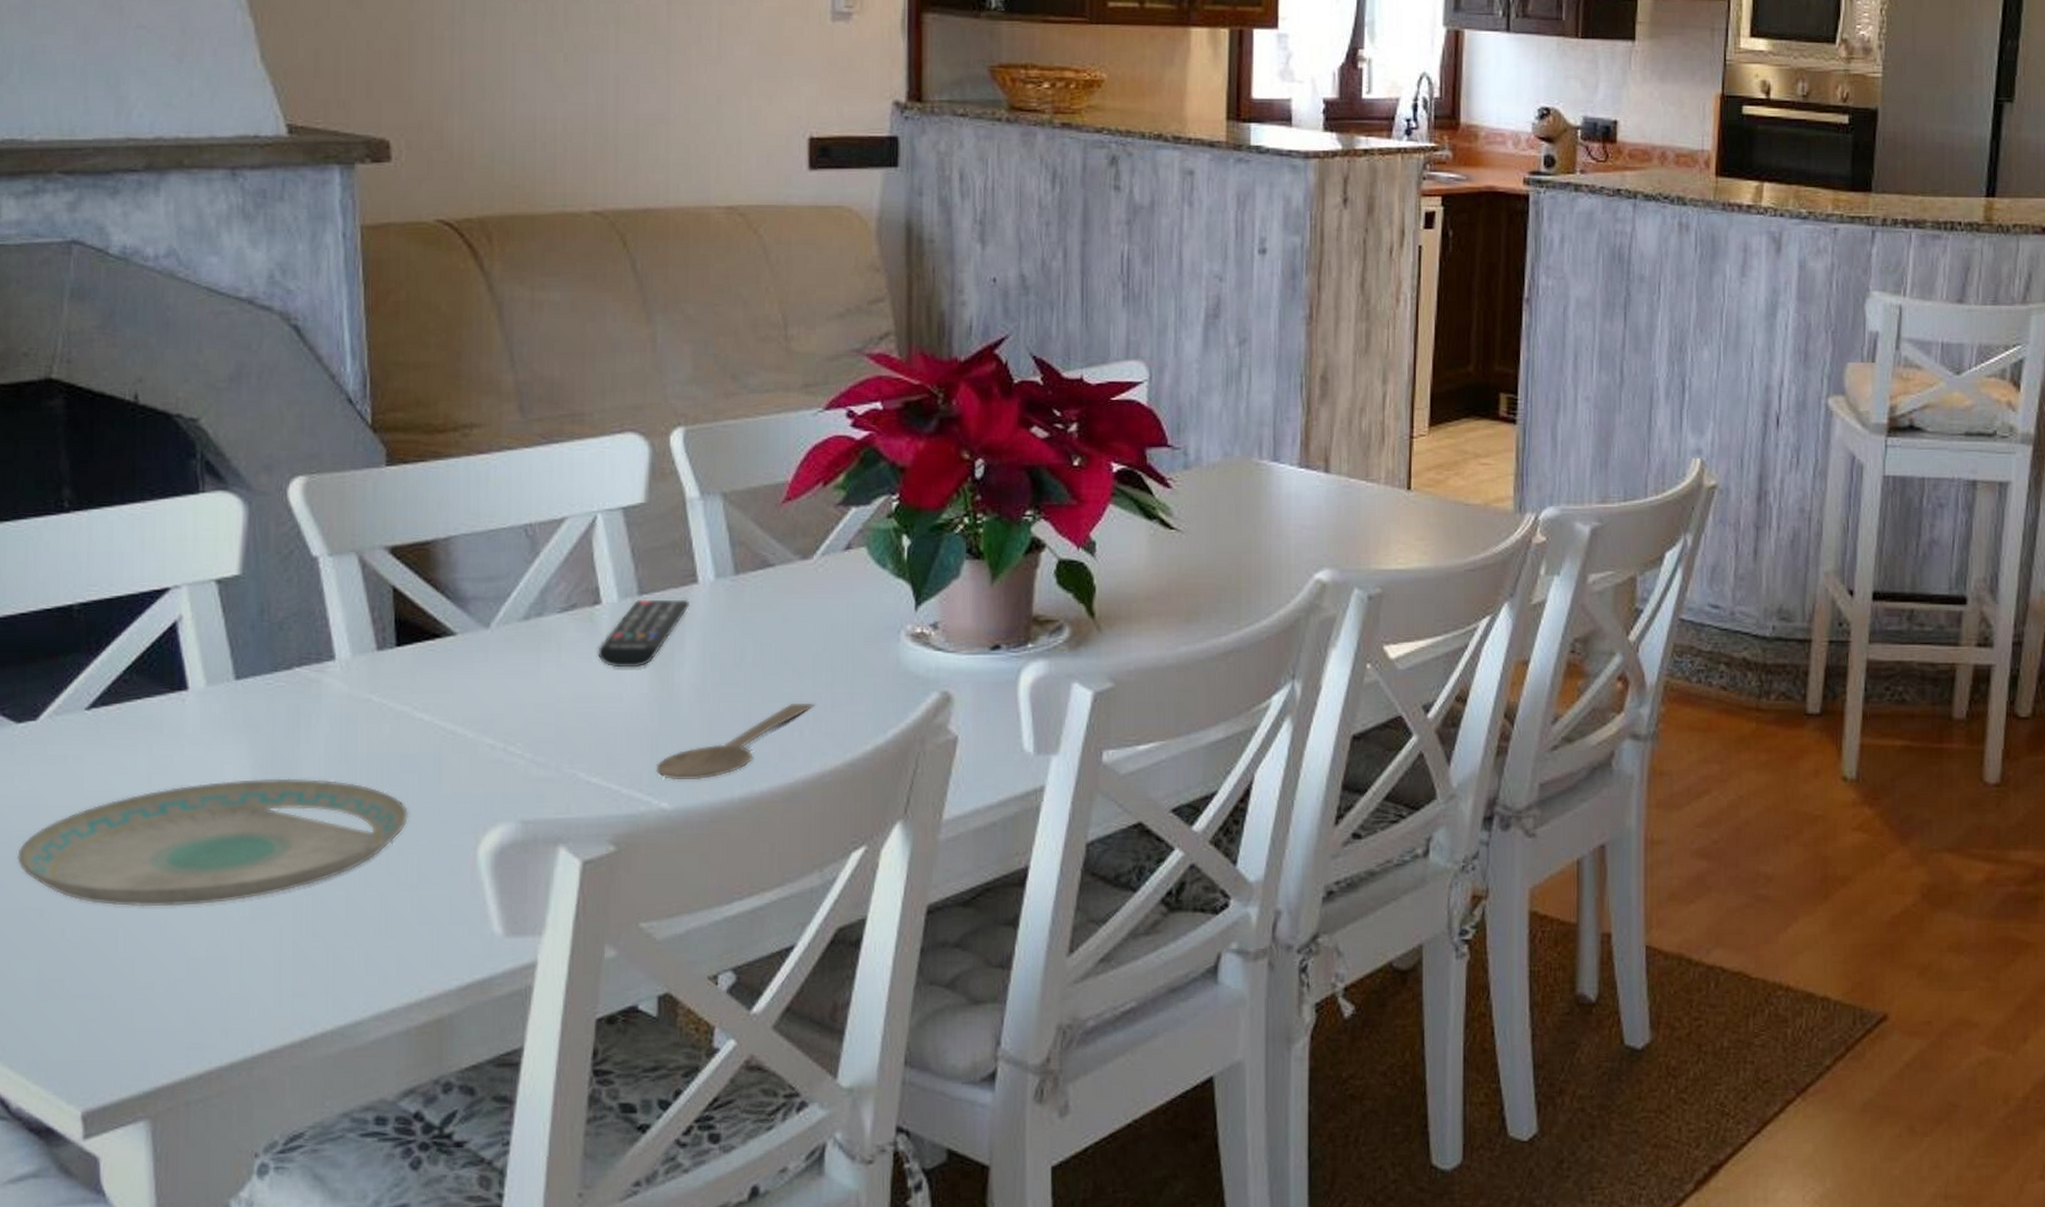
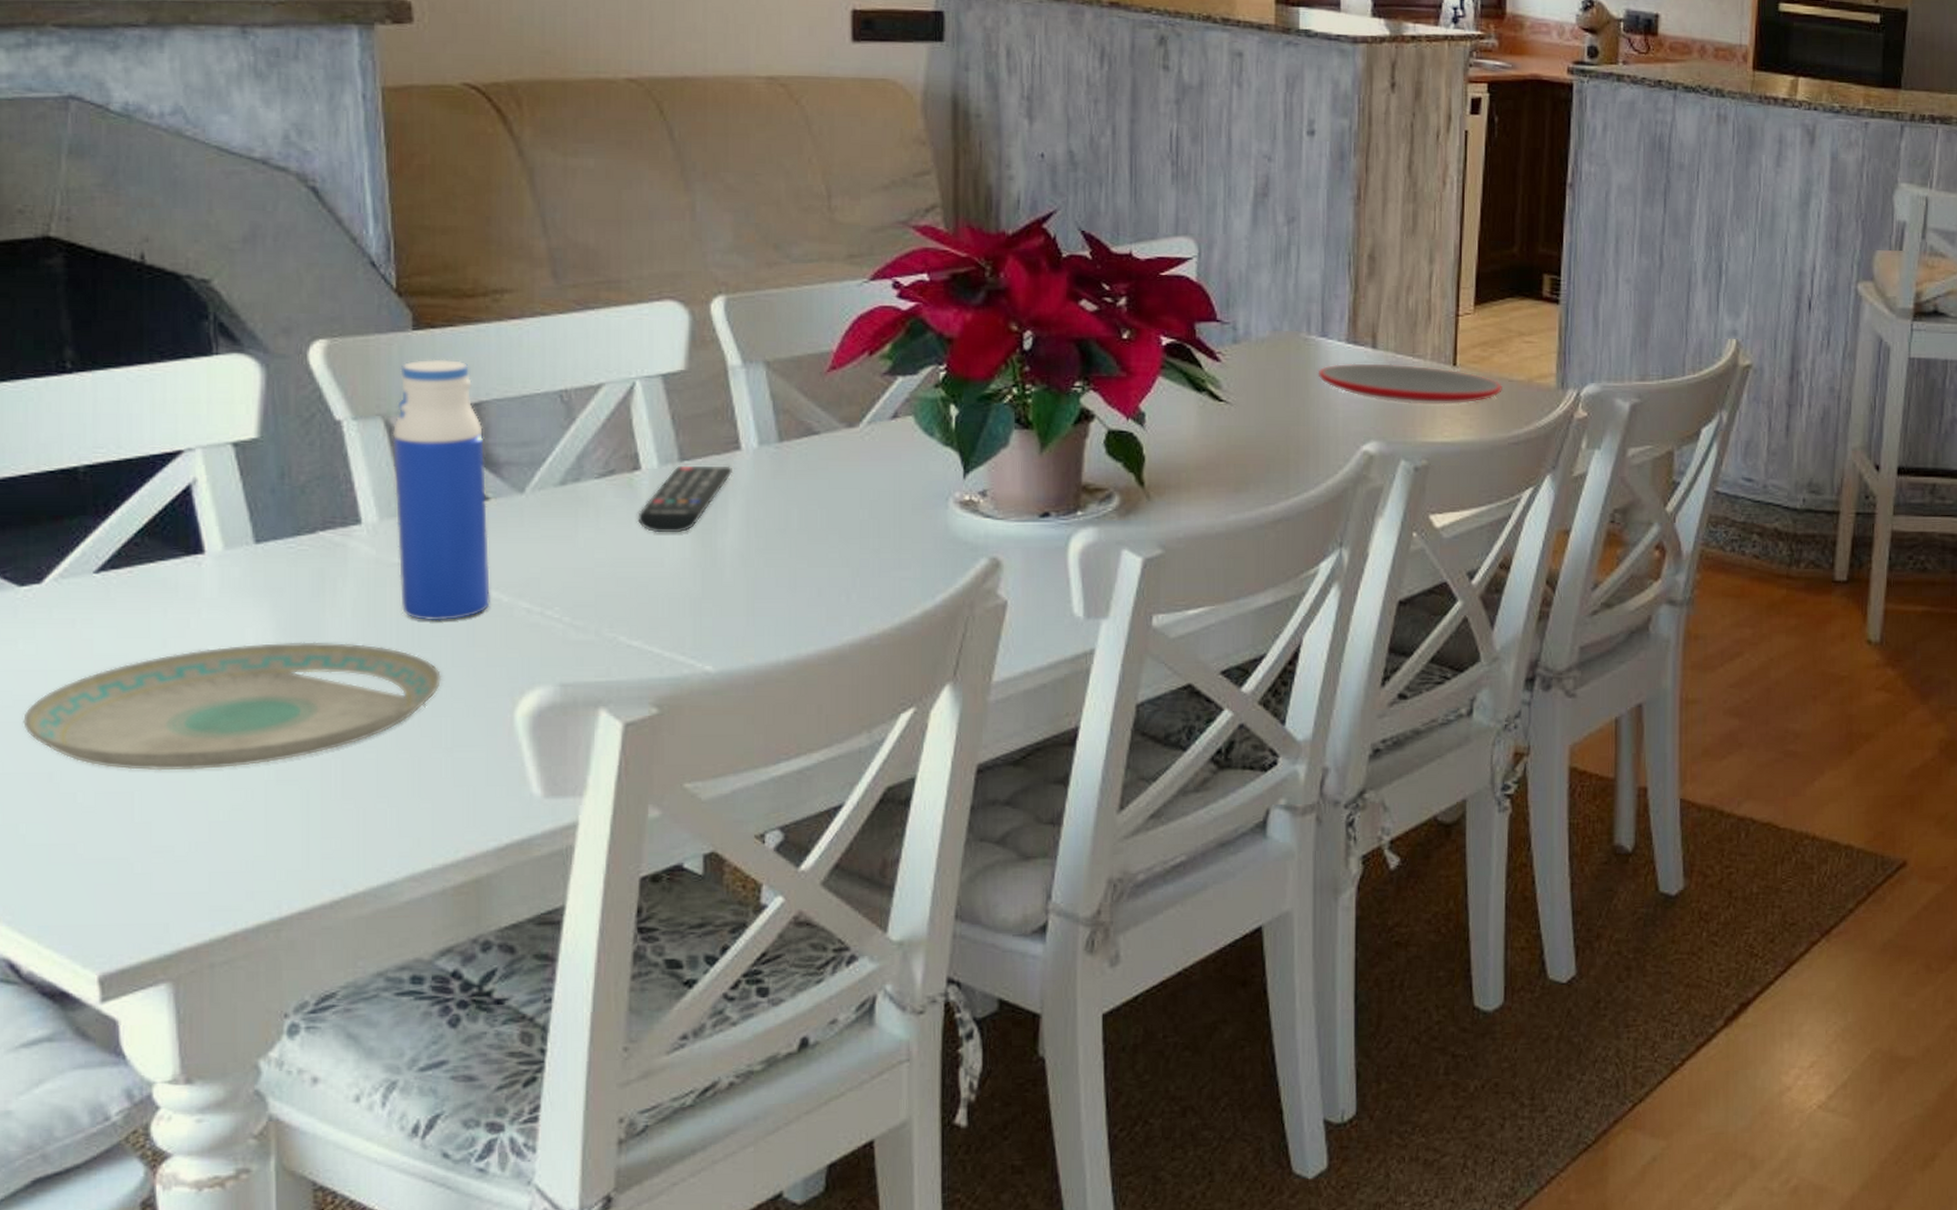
water bottle: none [366,494,456,757] -> present [393,359,490,621]
wooden spoon: present [656,703,816,780] -> none [699,568,863,644]
plate: none [1269,488,1458,530] -> present [1318,363,1502,405]

